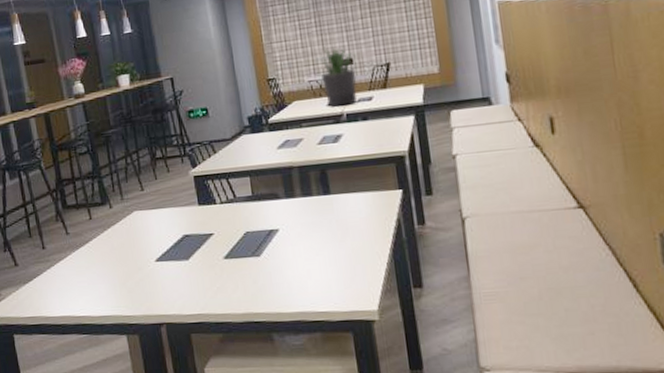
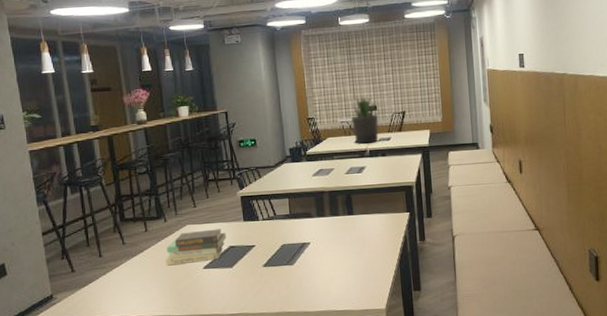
books: none [113,214,180,259] -> present [166,229,227,266]

